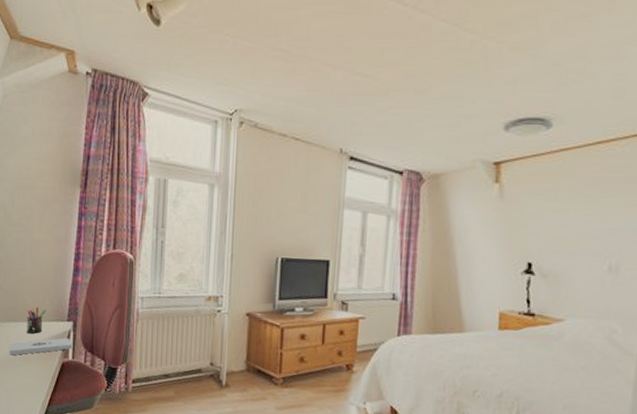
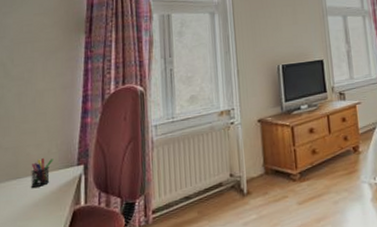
notepad: present [9,337,72,356] -> none [10,183,84,217]

